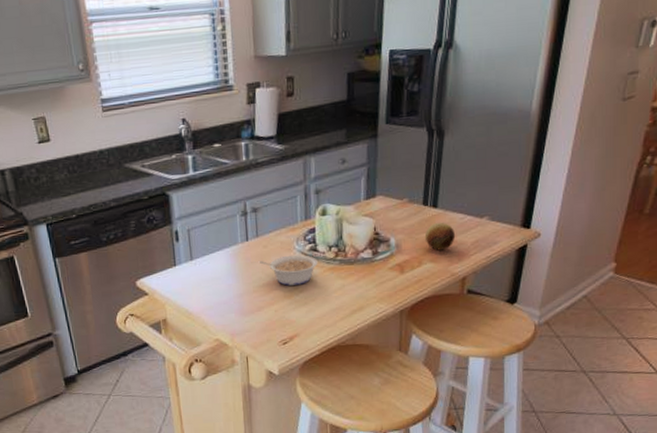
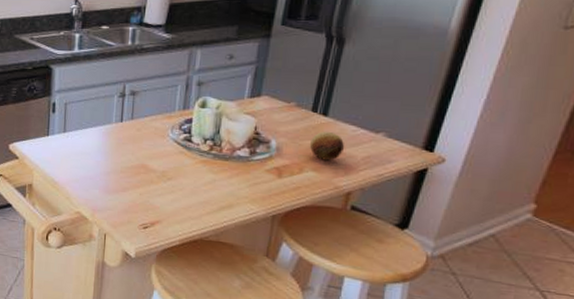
legume: present [260,254,318,286] -> none [131,141,191,173]

